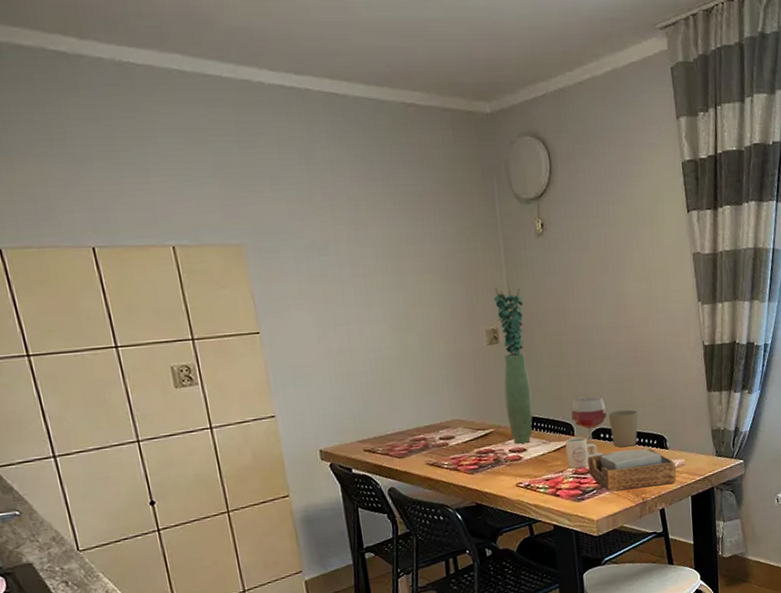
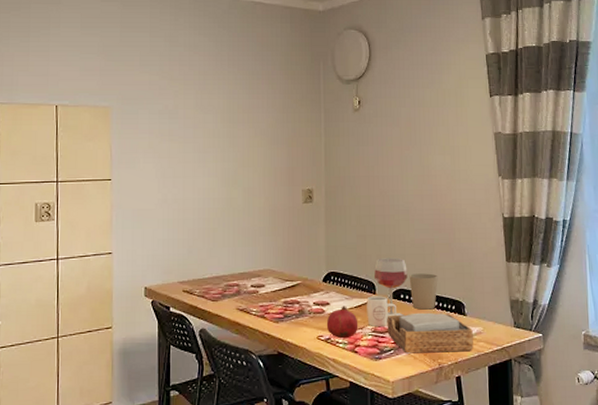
vase: present [493,287,533,444] -> none [311,153,339,297]
fruit: none [524,450,559,484] -> present [326,306,359,339]

